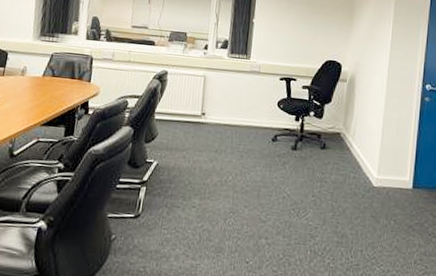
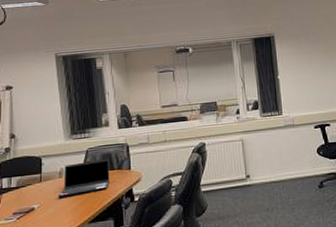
laptop computer: none [16,64,72,96] -> present [57,158,110,198]

